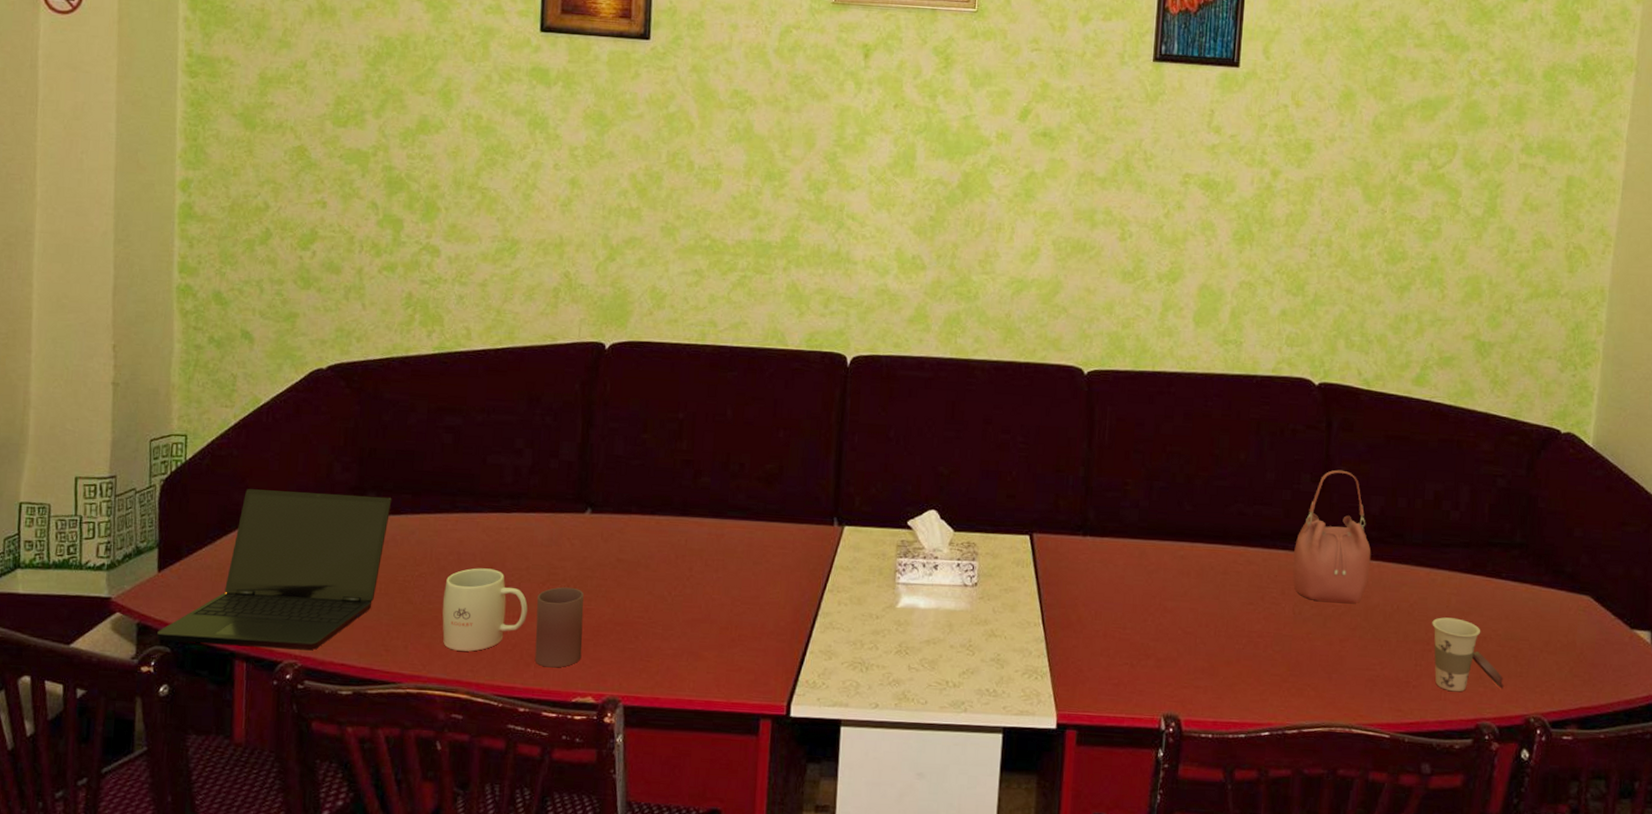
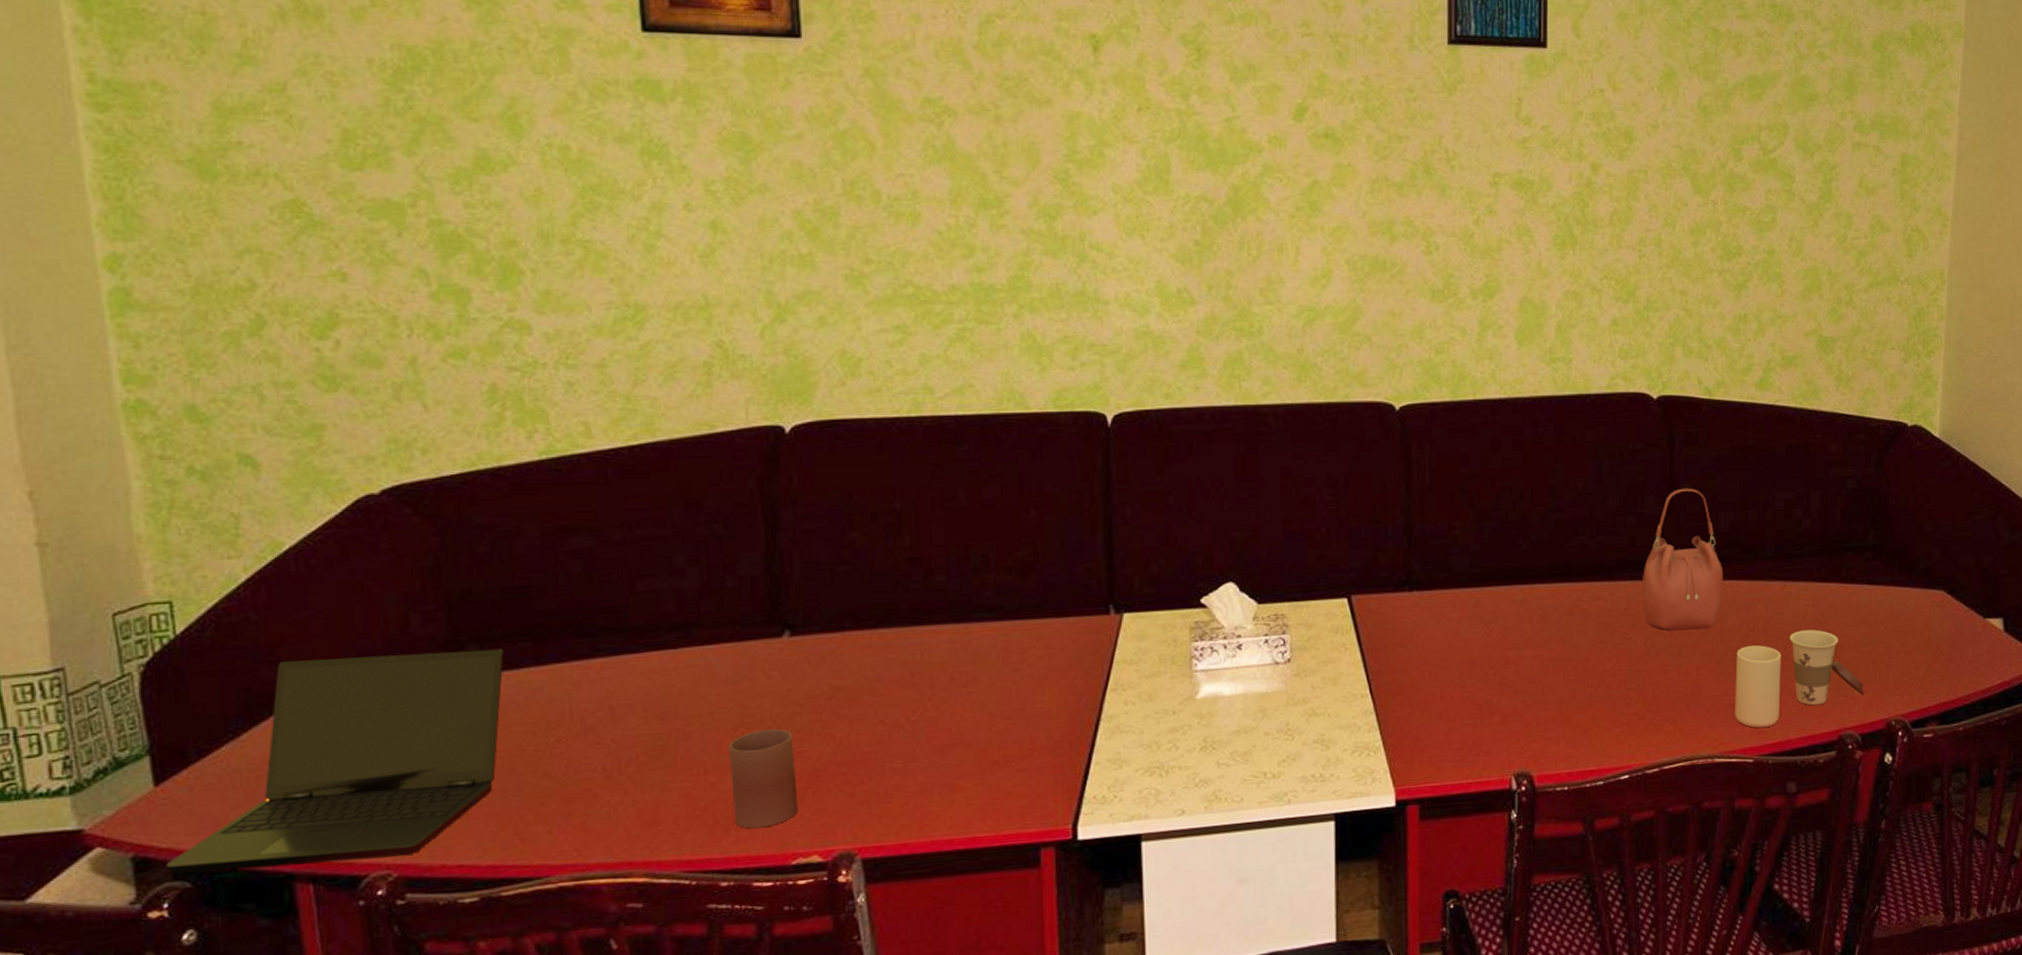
mug: present [442,568,528,652] -> none [595,720,717,827]
cup: none [1374,625,1423,707] -> present [1735,645,1781,728]

